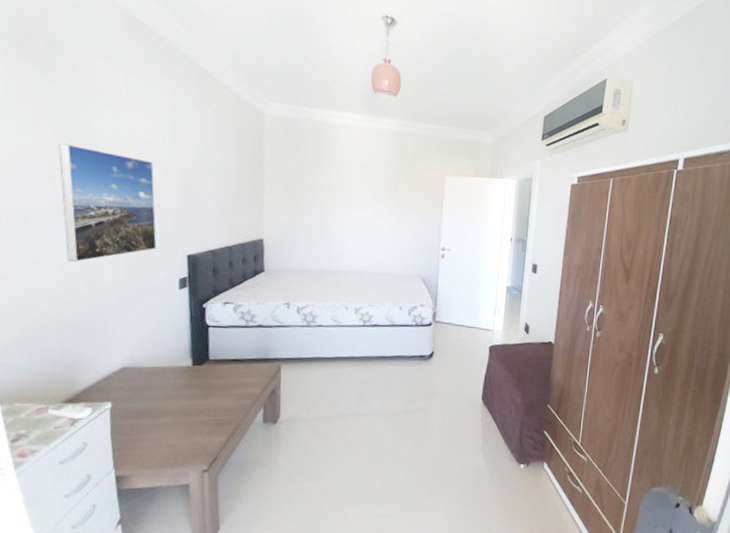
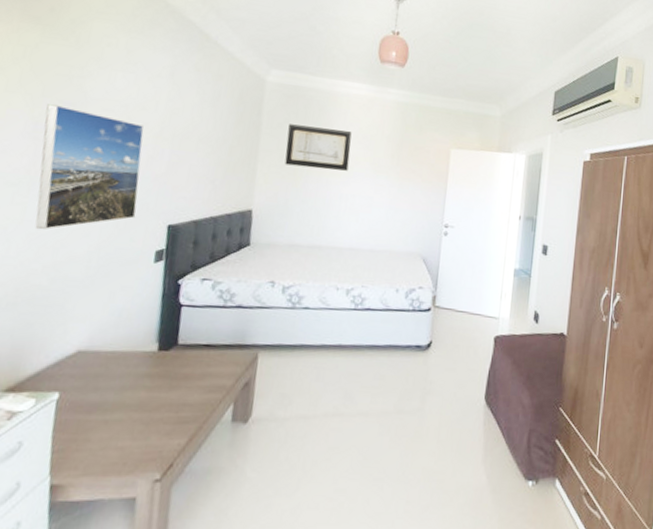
wall art: none [289,156,351,200] -> present [284,124,352,171]

